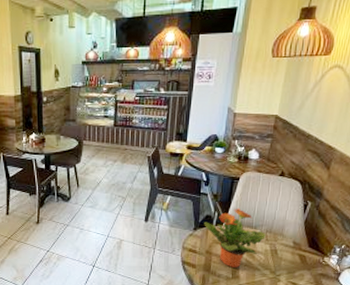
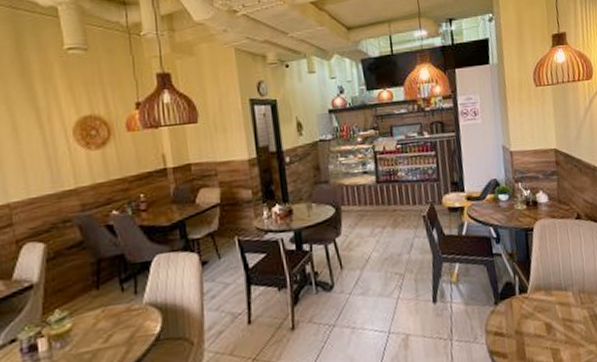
potted plant: present [204,207,266,268] -> none [505,266,580,349]

